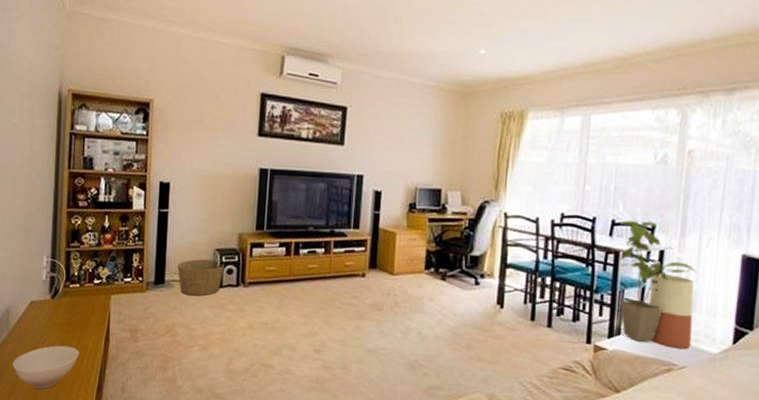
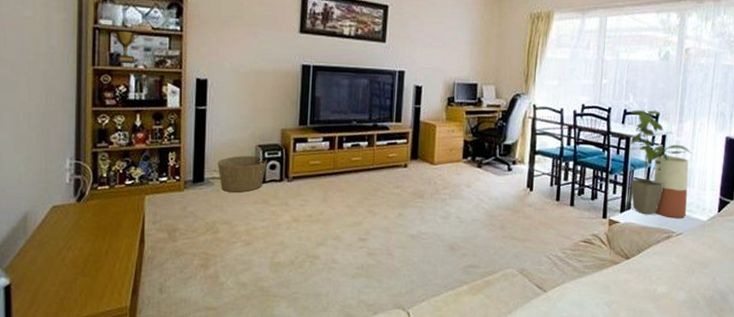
bowl: present [13,345,79,390] -> none [33,250,110,298]
award: none [85,135,110,167] -> present [110,30,140,63]

